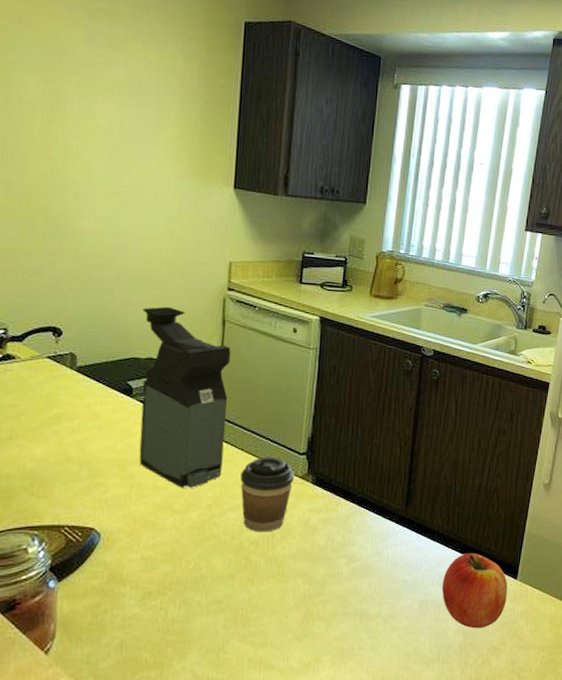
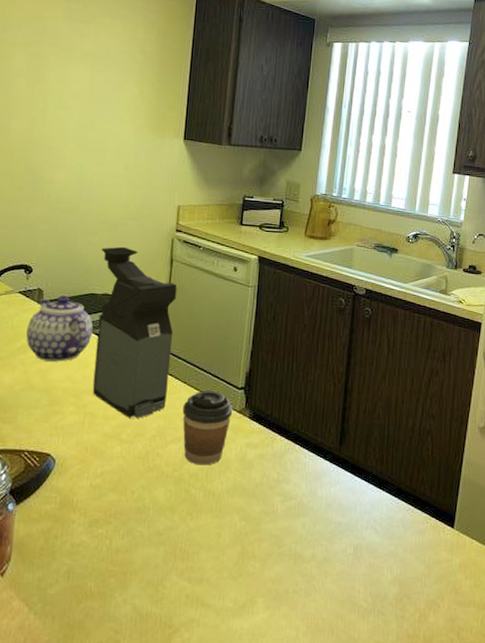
teapot: none [59,360,137,432] -> present [26,295,93,362]
apple: present [441,552,508,629] -> none [376,496,444,579]

